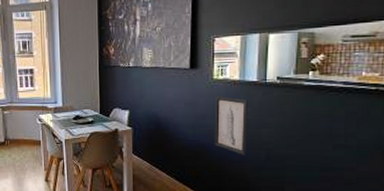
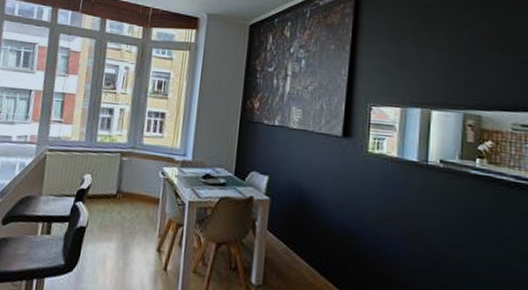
wall art: present [214,95,248,155] -> none [365,172,406,250]

